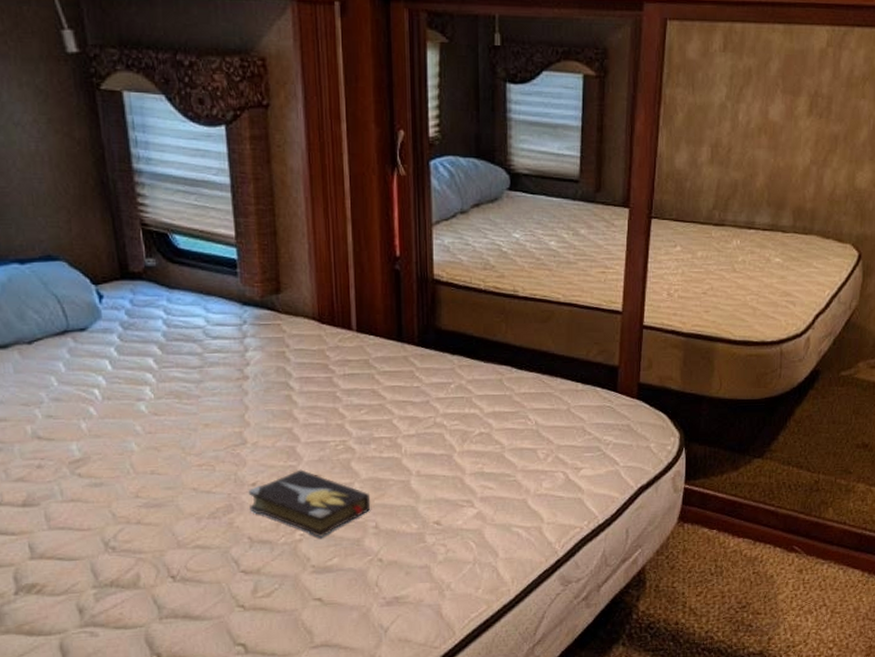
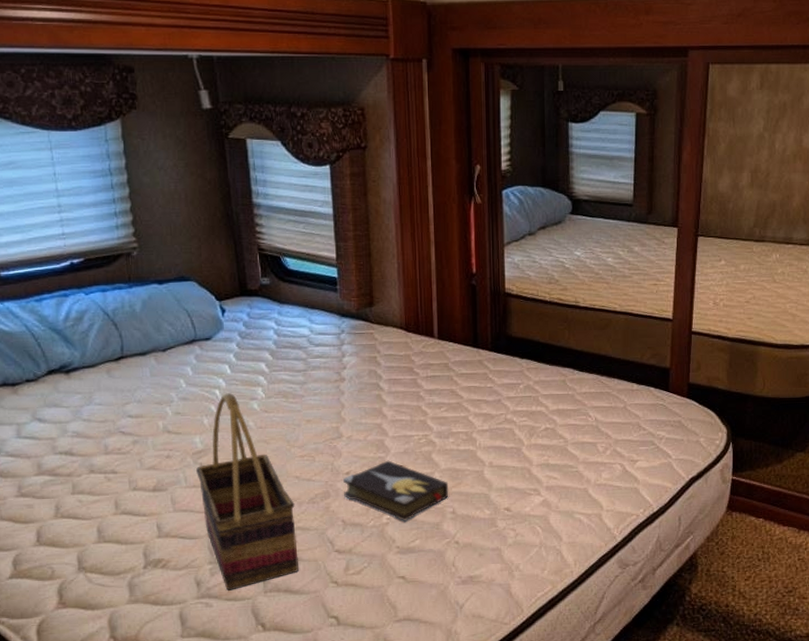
woven basket: none [73,393,199,618] -> present [195,393,299,591]

